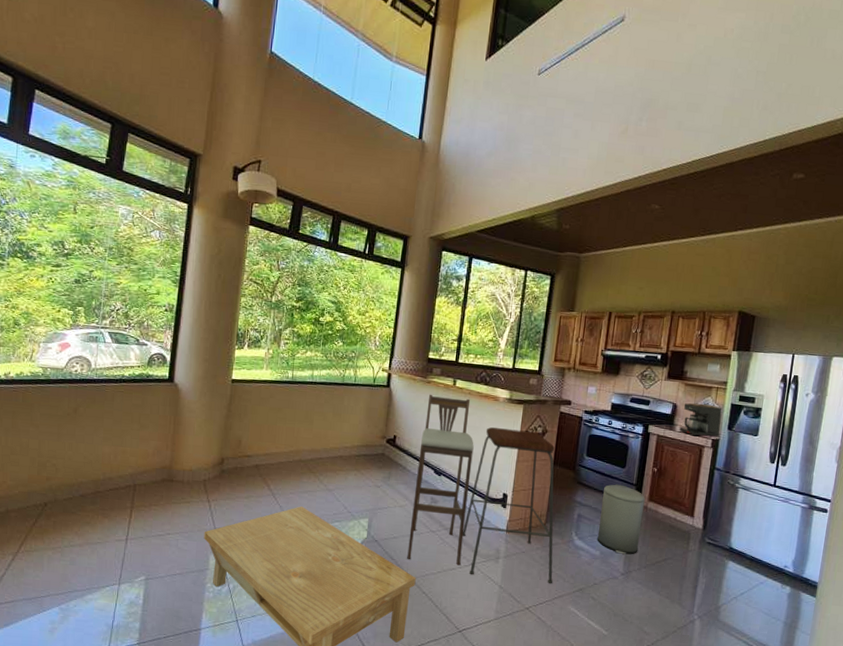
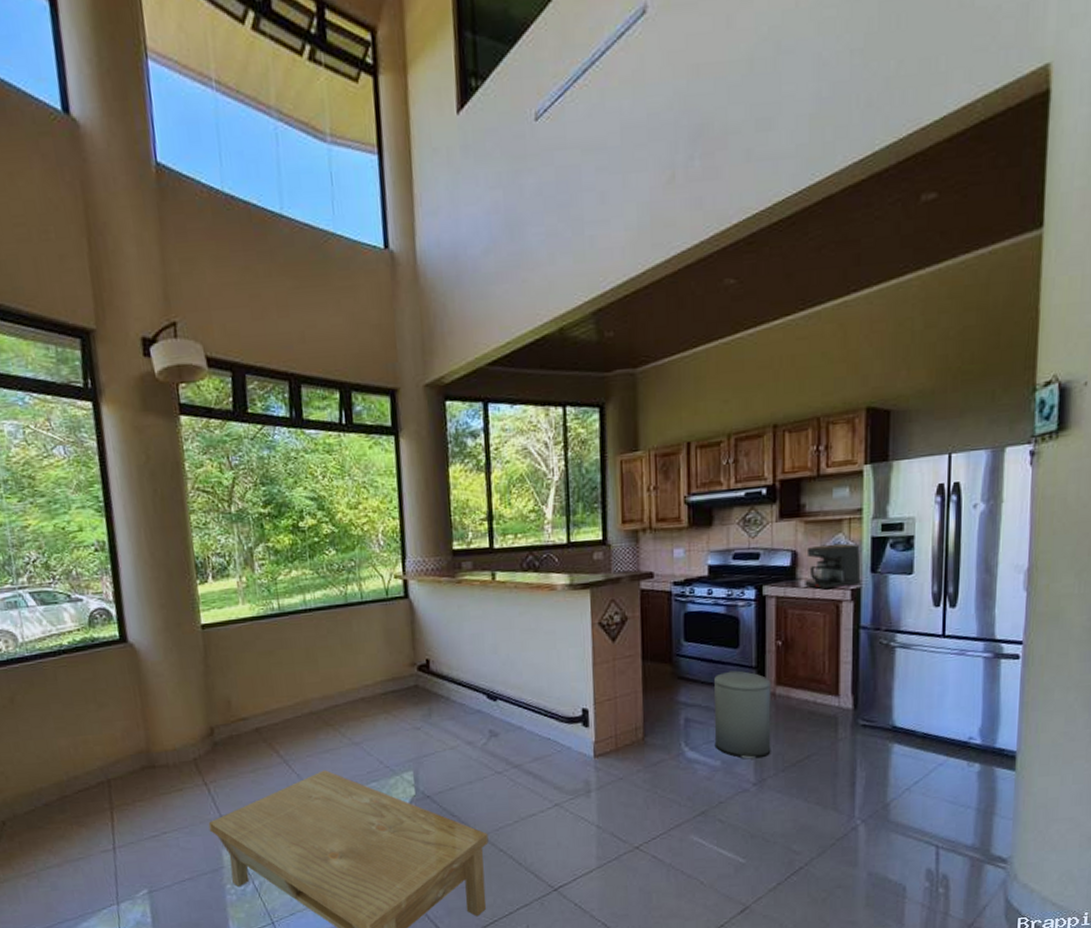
bar stool: present [407,394,474,566] -> none [462,594,542,812]
bar stool: present [462,427,554,583] -> none [537,622,666,818]

